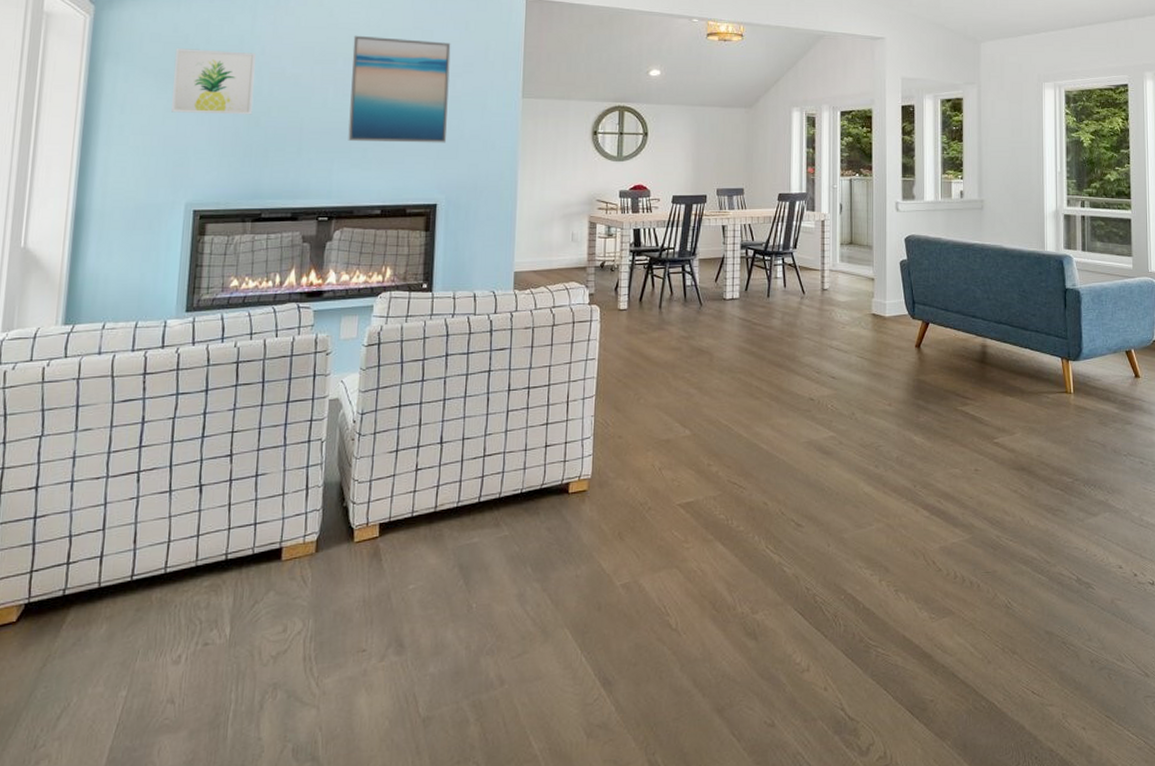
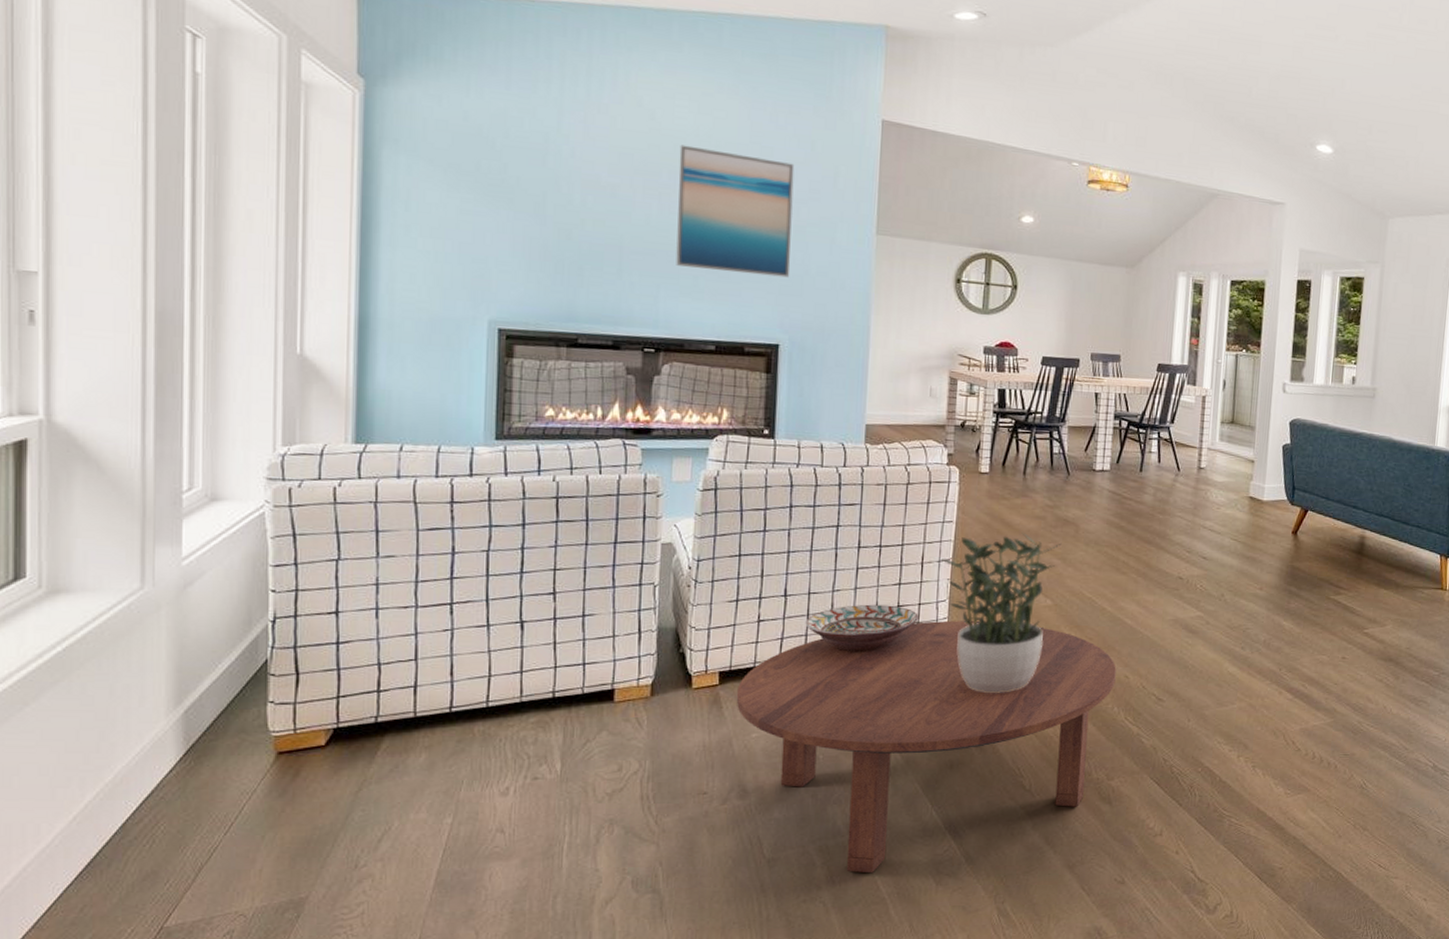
wall art: present [171,48,256,115] -> none [465,140,565,227]
coffee table: none [394,456,755,729] -> present [736,620,1117,874]
decorative bowl: none [459,445,565,495] -> present [805,604,918,651]
potted plant: none [586,365,697,529] -> present [942,533,1062,693]

